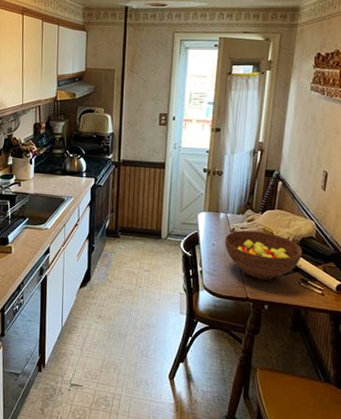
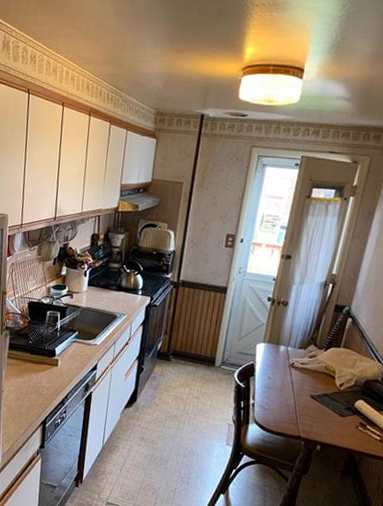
fruit bowl: present [225,230,303,280] -> none [282,366,366,421]

